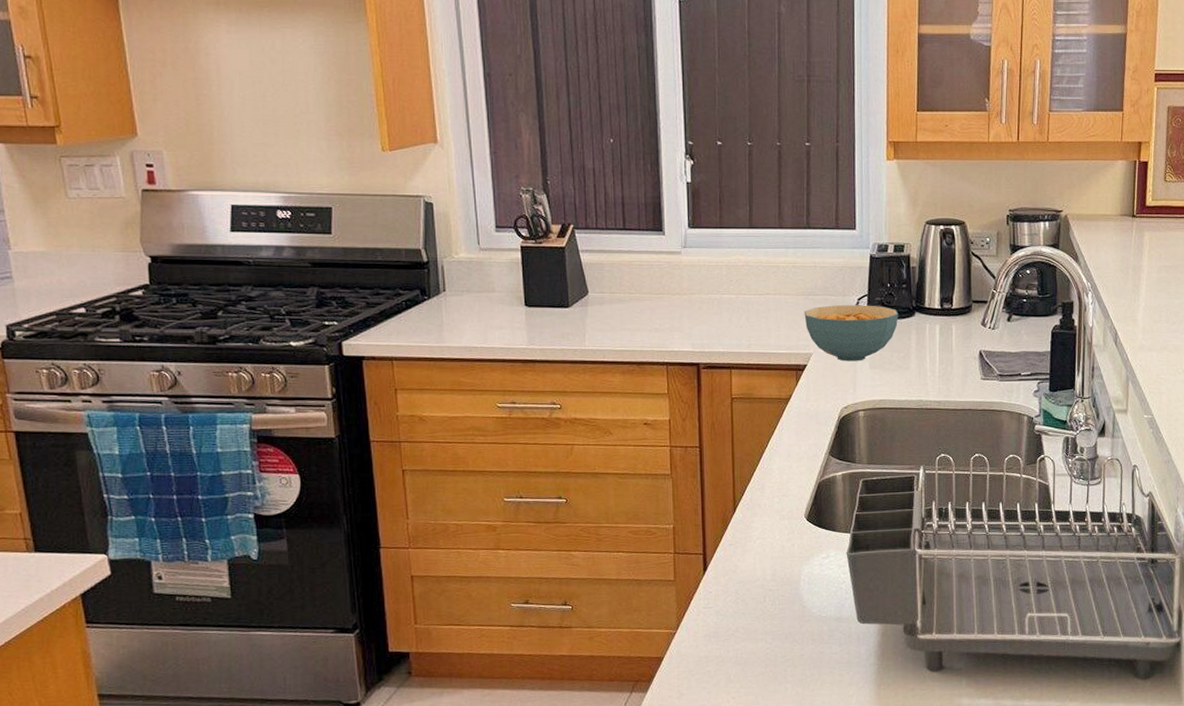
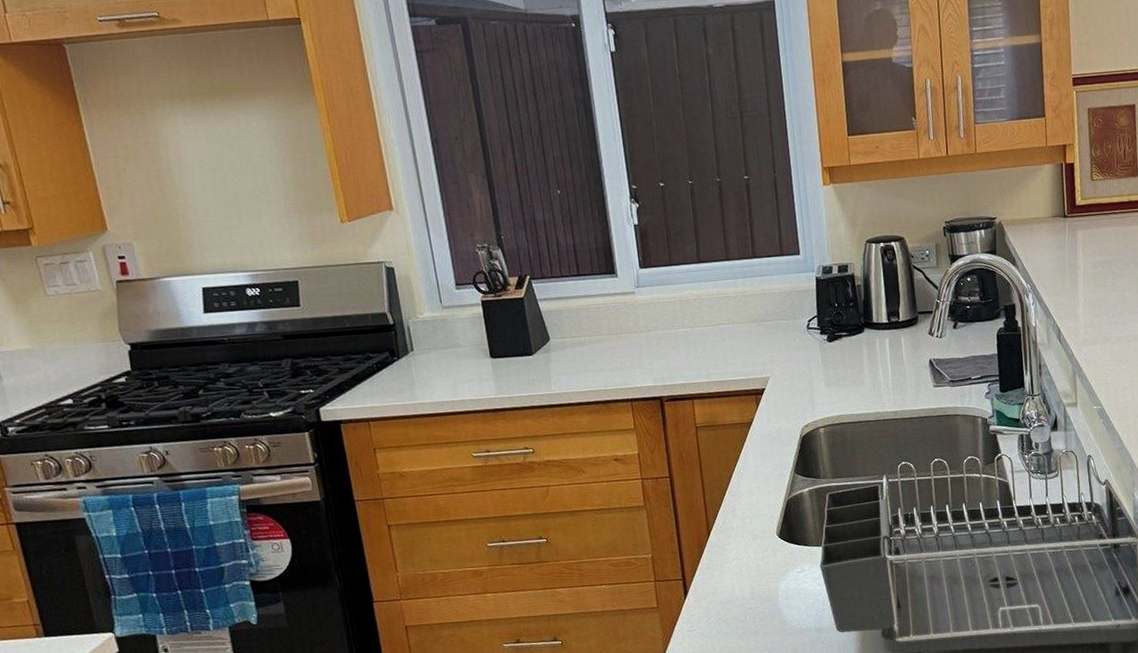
cereal bowl: present [804,305,899,362] -> none [758,325,849,382]

